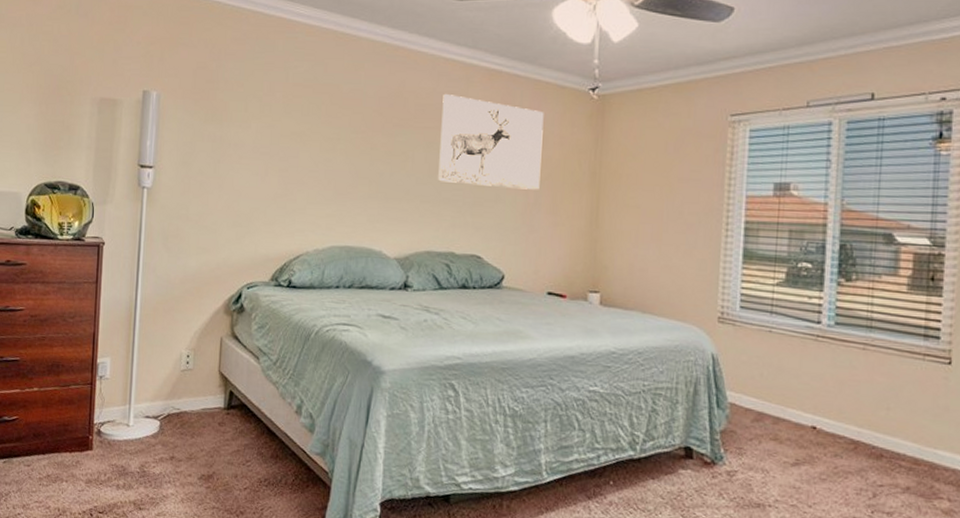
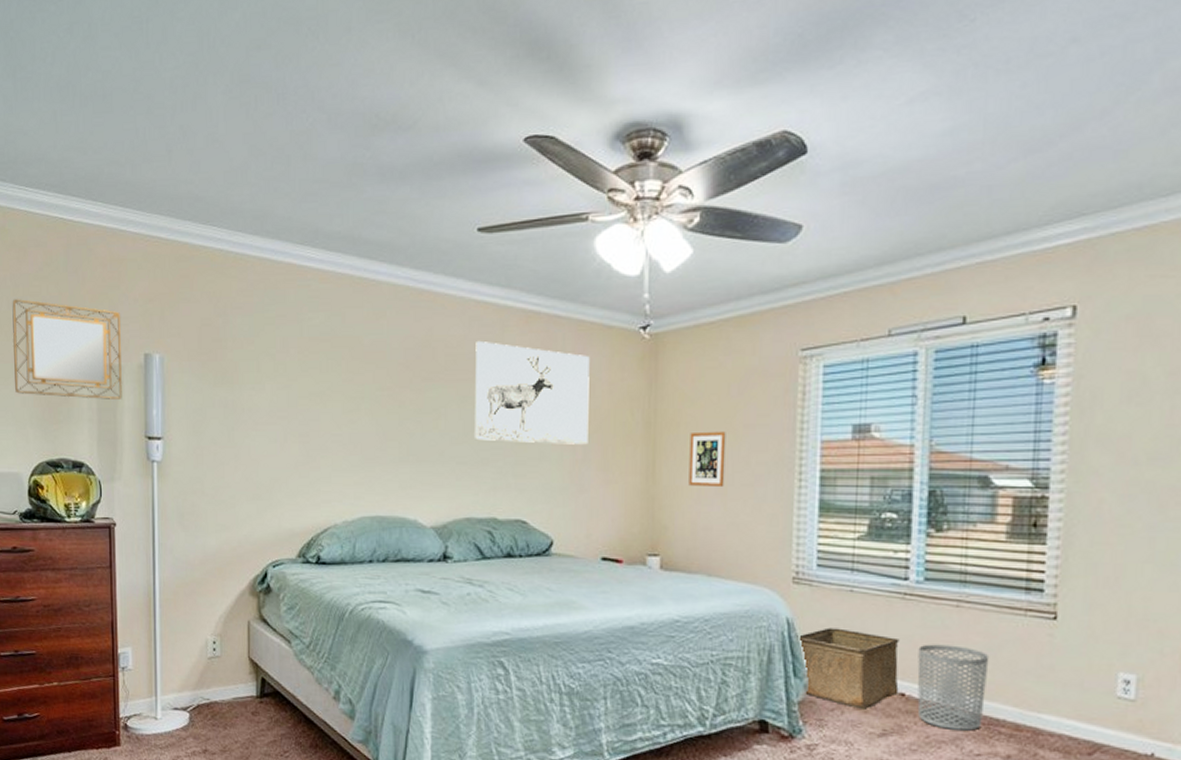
home mirror: none [21,36,123,130] -> present [12,299,123,399]
picture frame: none [628,183,663,234] -> present [689,431,726,488]
storage bin: none [721,364,812,440] -> present [797,627,900,709]
waste bin: none [827,382,892,463] -> present [917,644,990,731]

